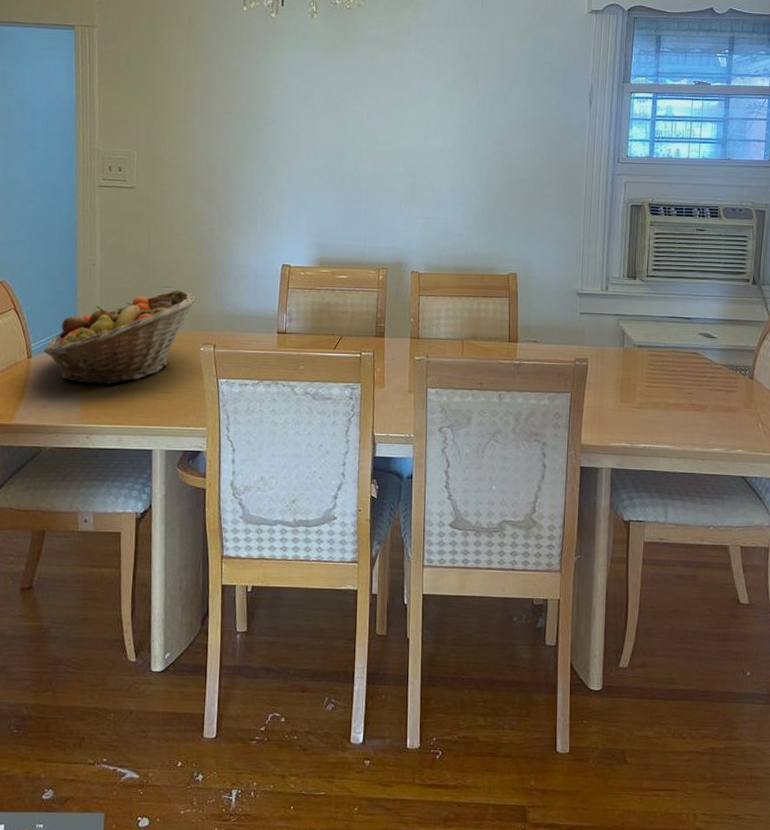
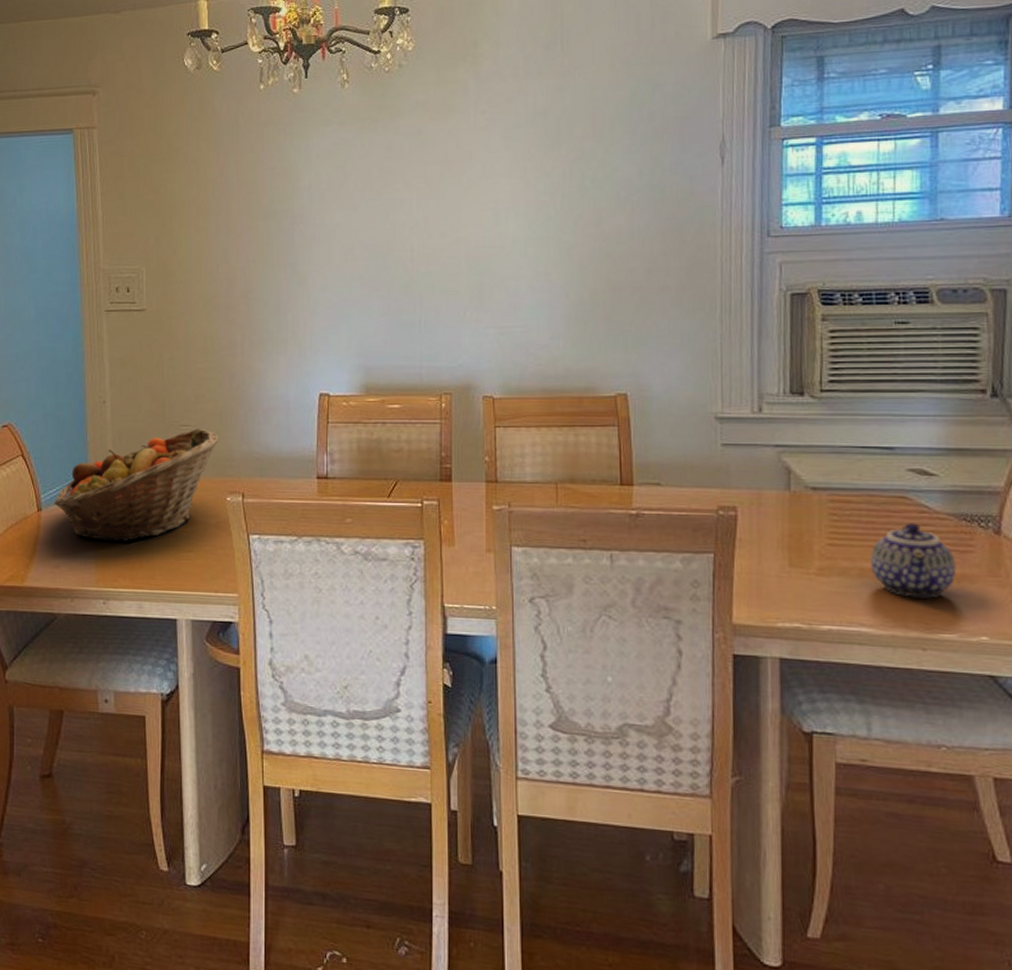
teapot: none [673,371,726,424] -> present [871,523,956,598]

